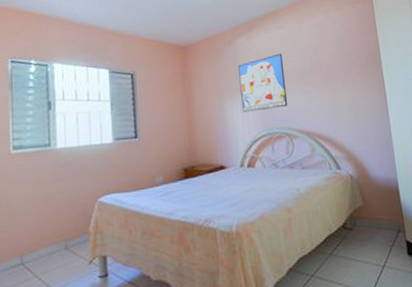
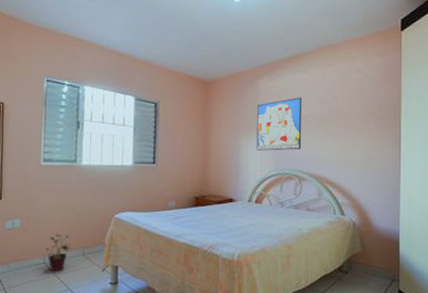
potted plant: none [22,227,51,271] -> present [46,233,71,271]

